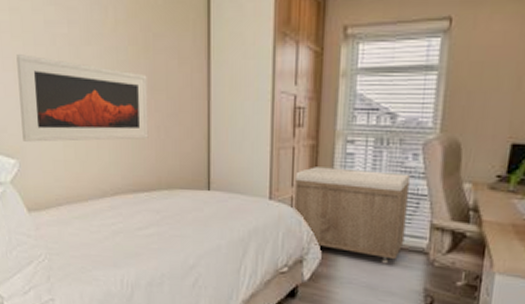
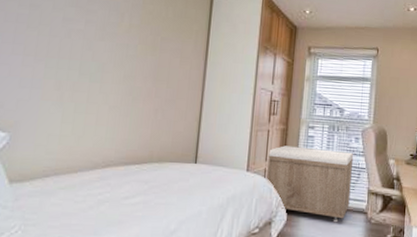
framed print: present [16,54,149,142] -> none [19,42,152,119]

